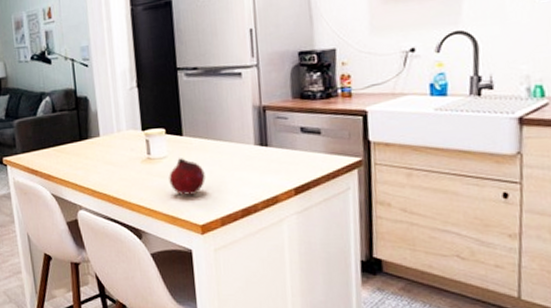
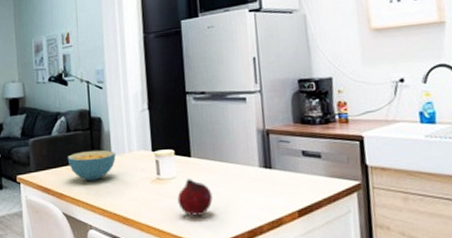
cereal bowl: none [53,130,104,162] -> present [67,150,116,181]

